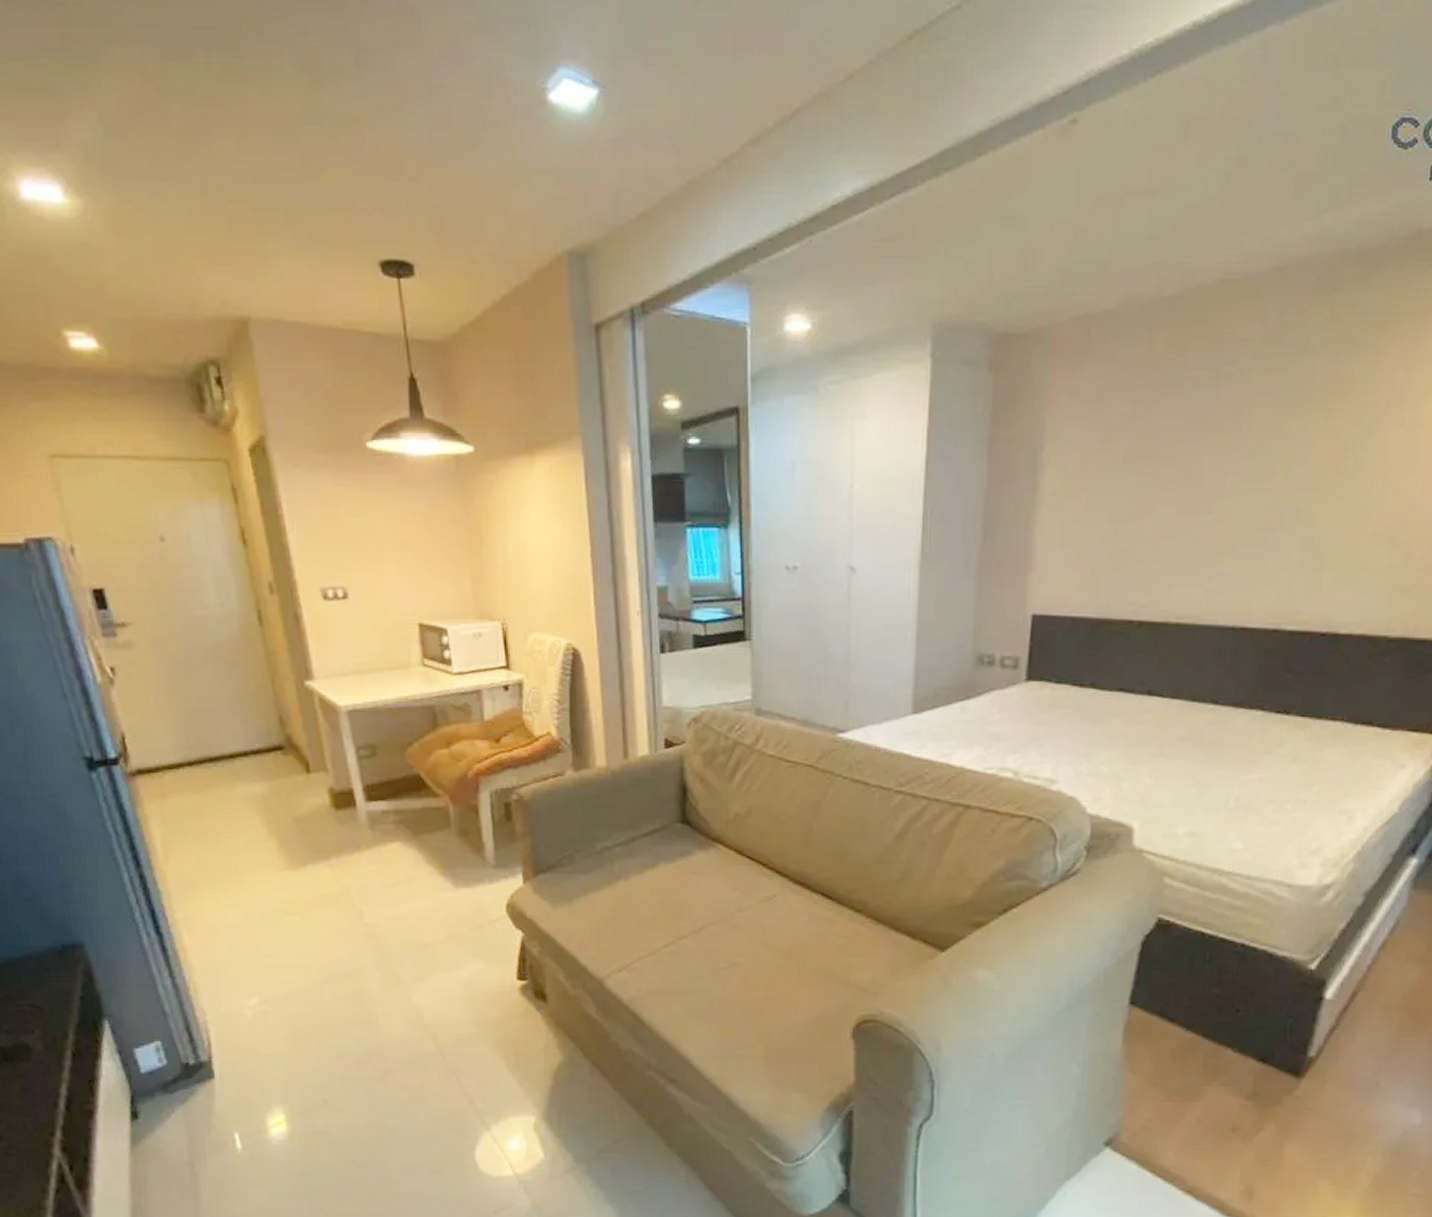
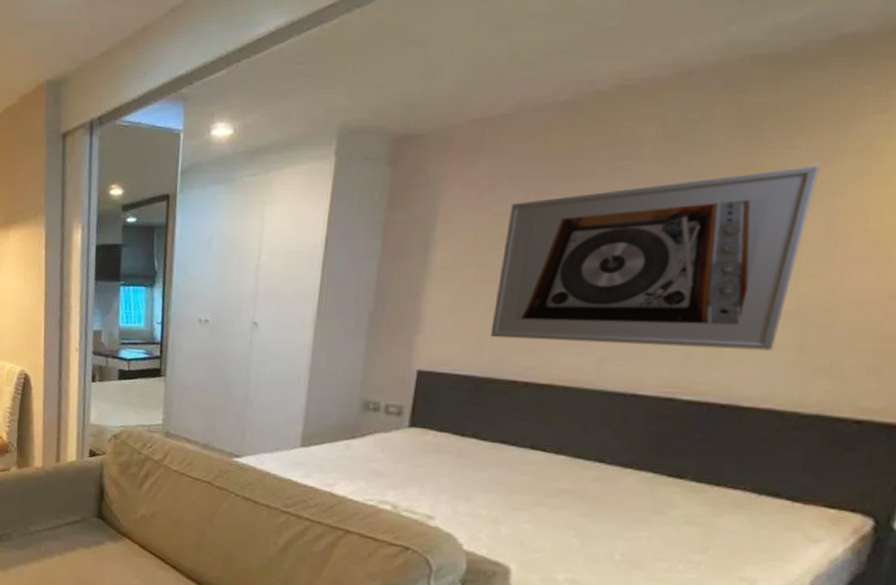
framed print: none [1104,373,1403,573] -> present [490,165,820,351]

